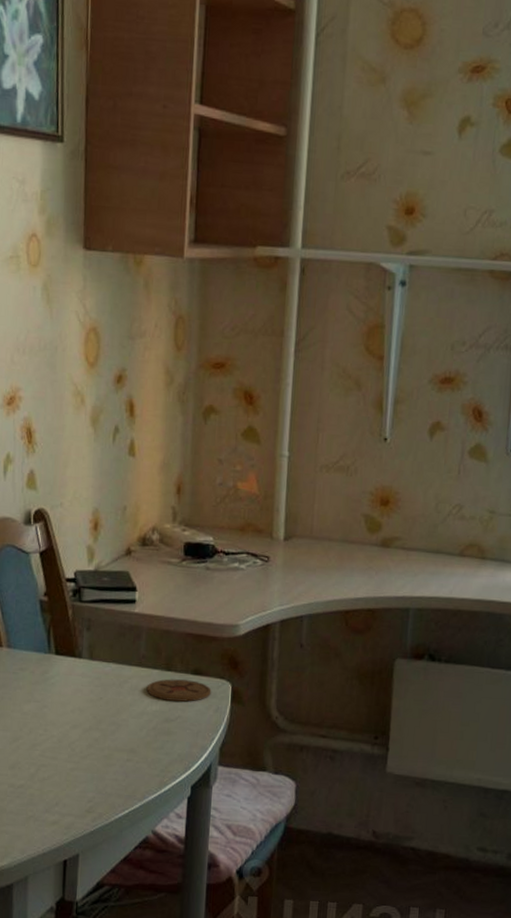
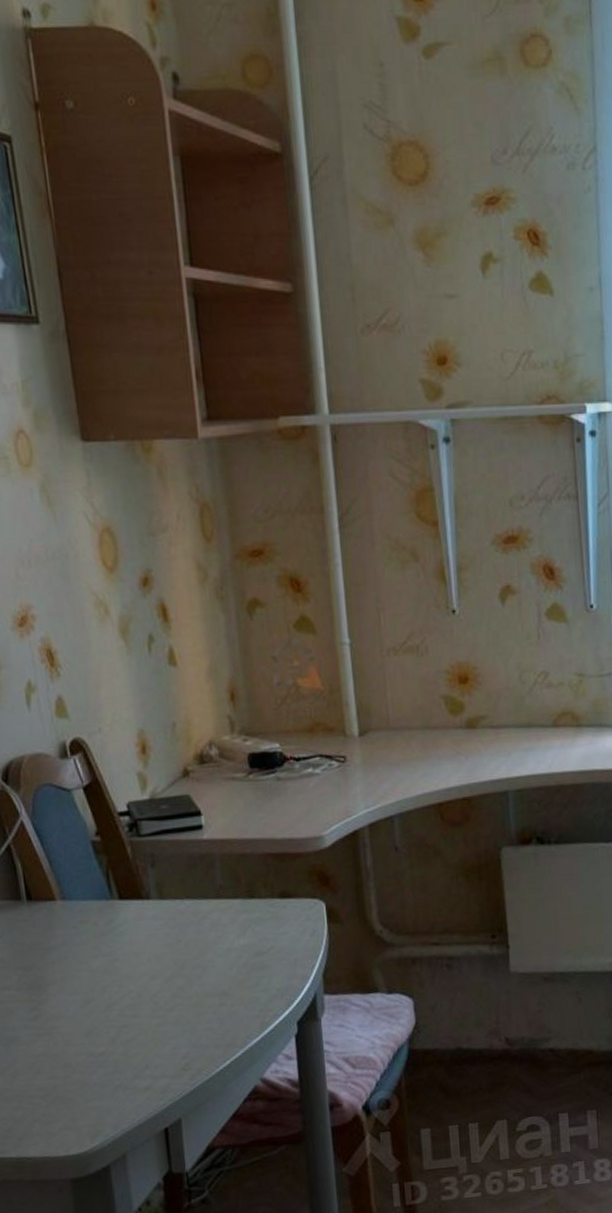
coaster: present [146,679,212,702] -> none [229,905,304,932]

